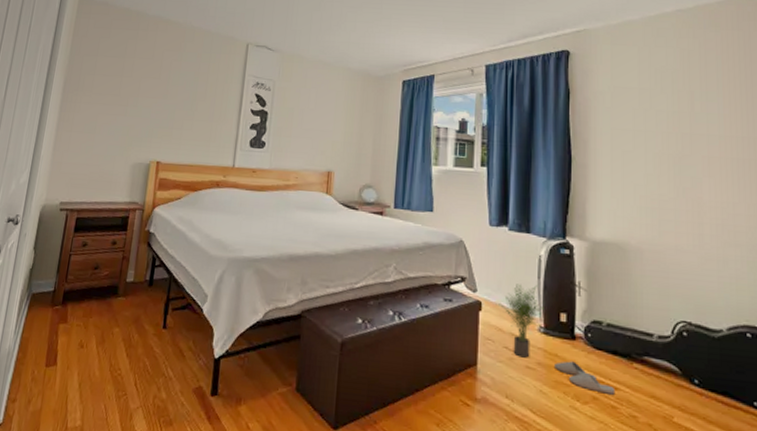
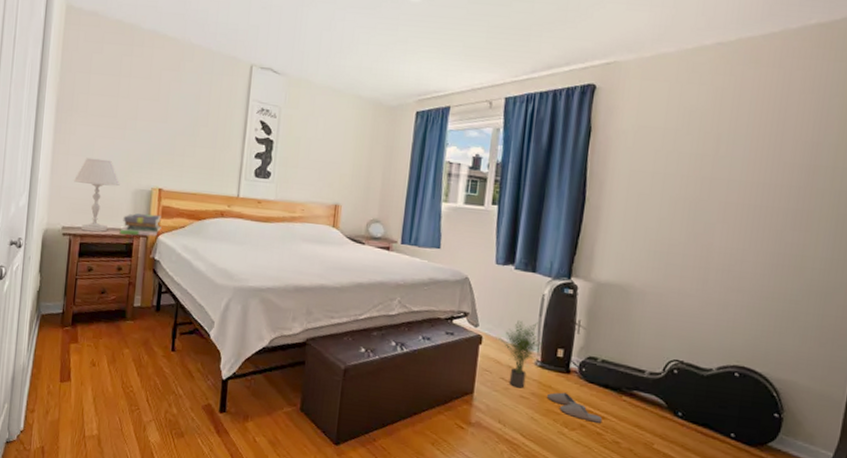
table lamp: none [75,134,119,207] -> present [74,157,120,233]
books: none [116,186,158,209] -> present [119,213,161,237]

